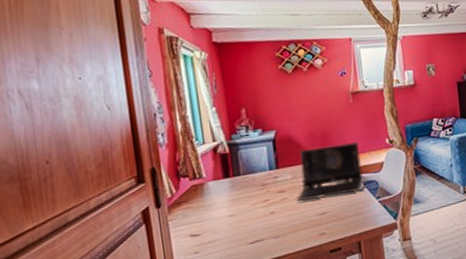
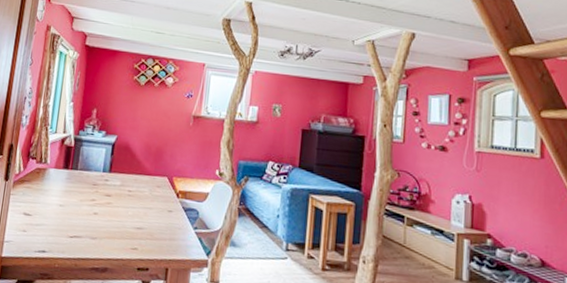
laptop computer: present [296,142,364,202] -> none [119,160,189,216]

